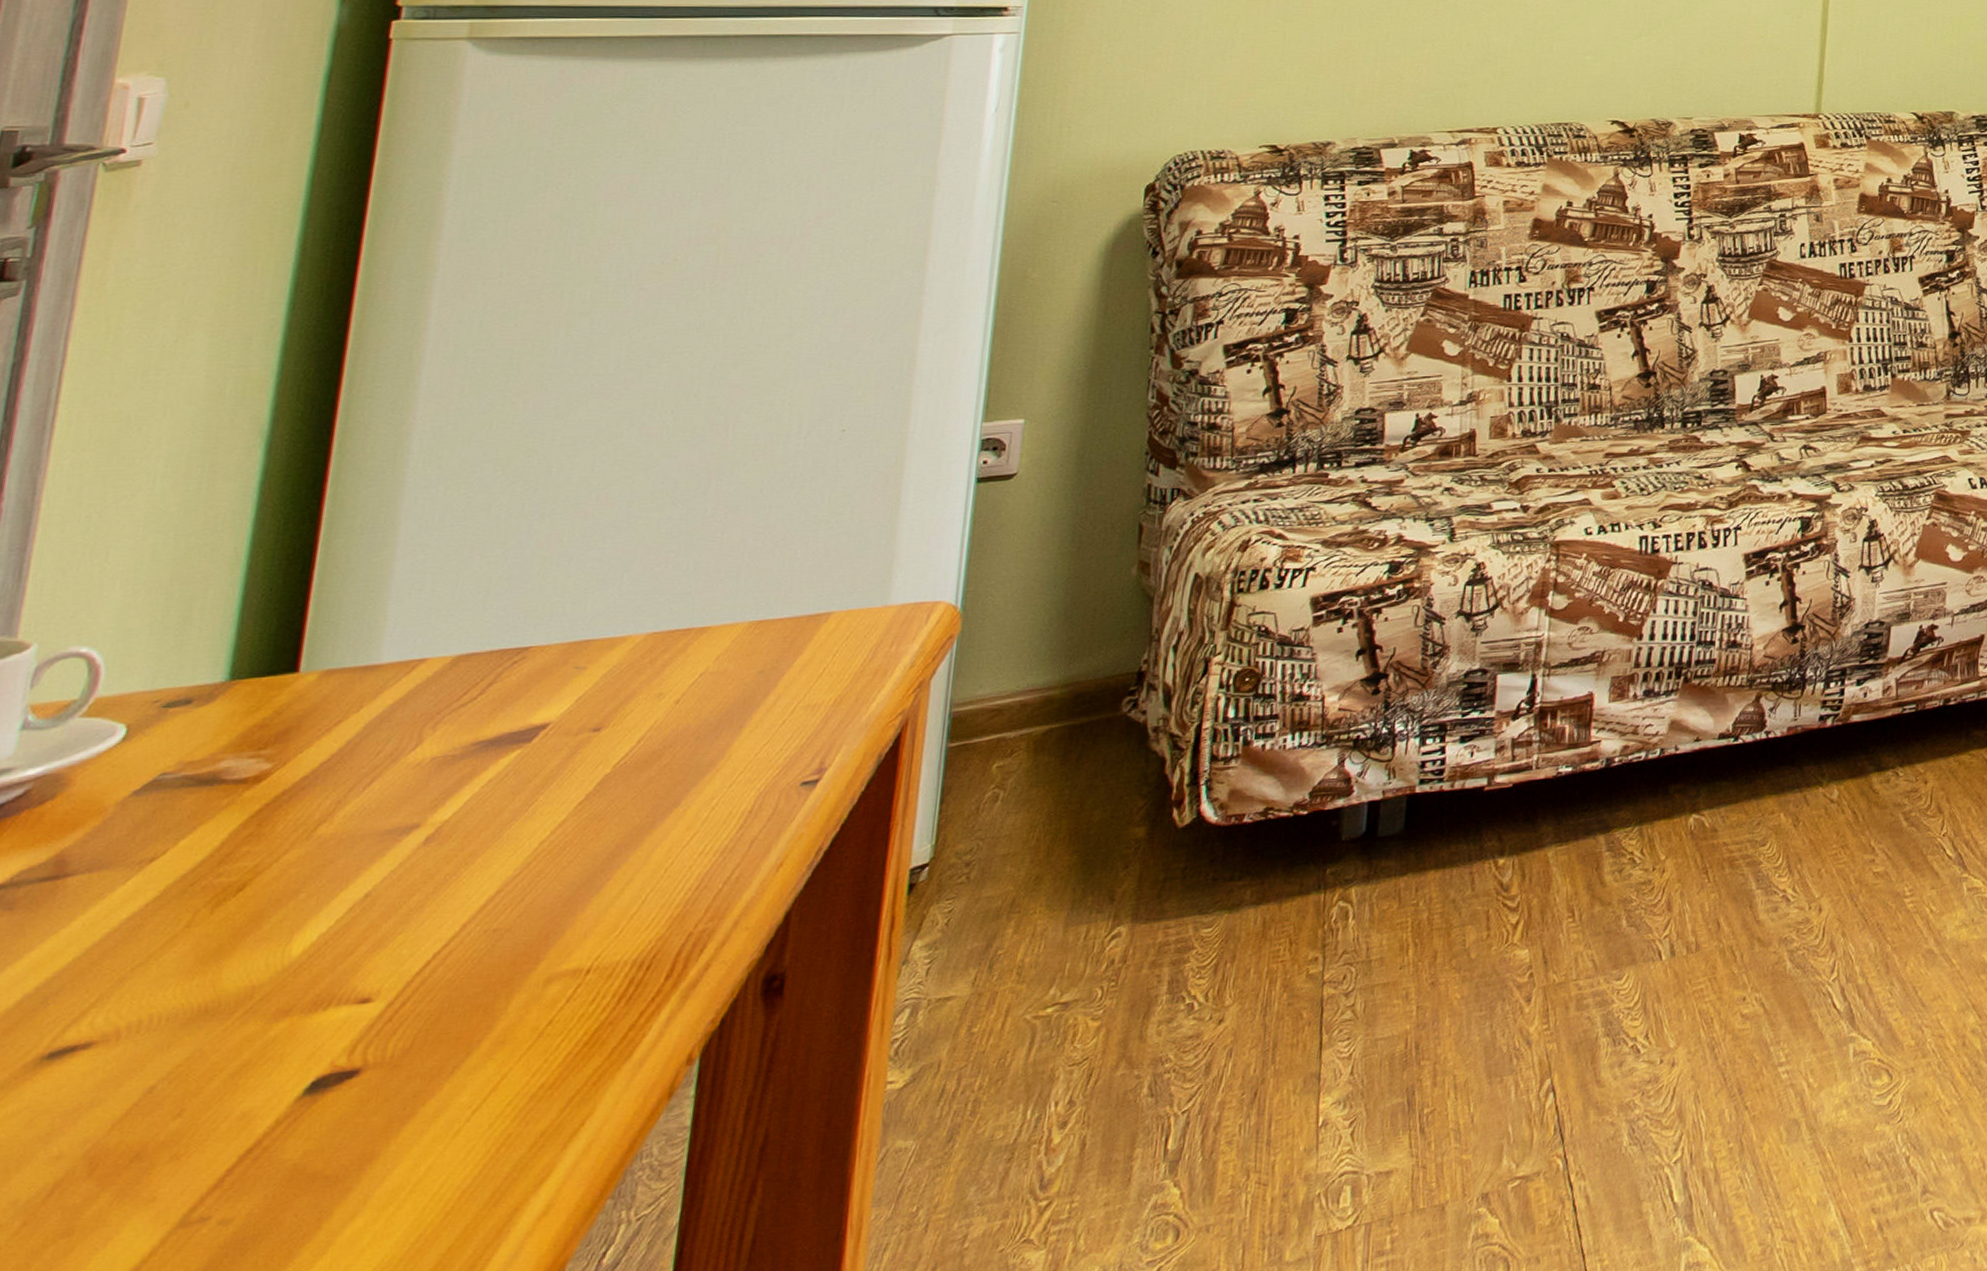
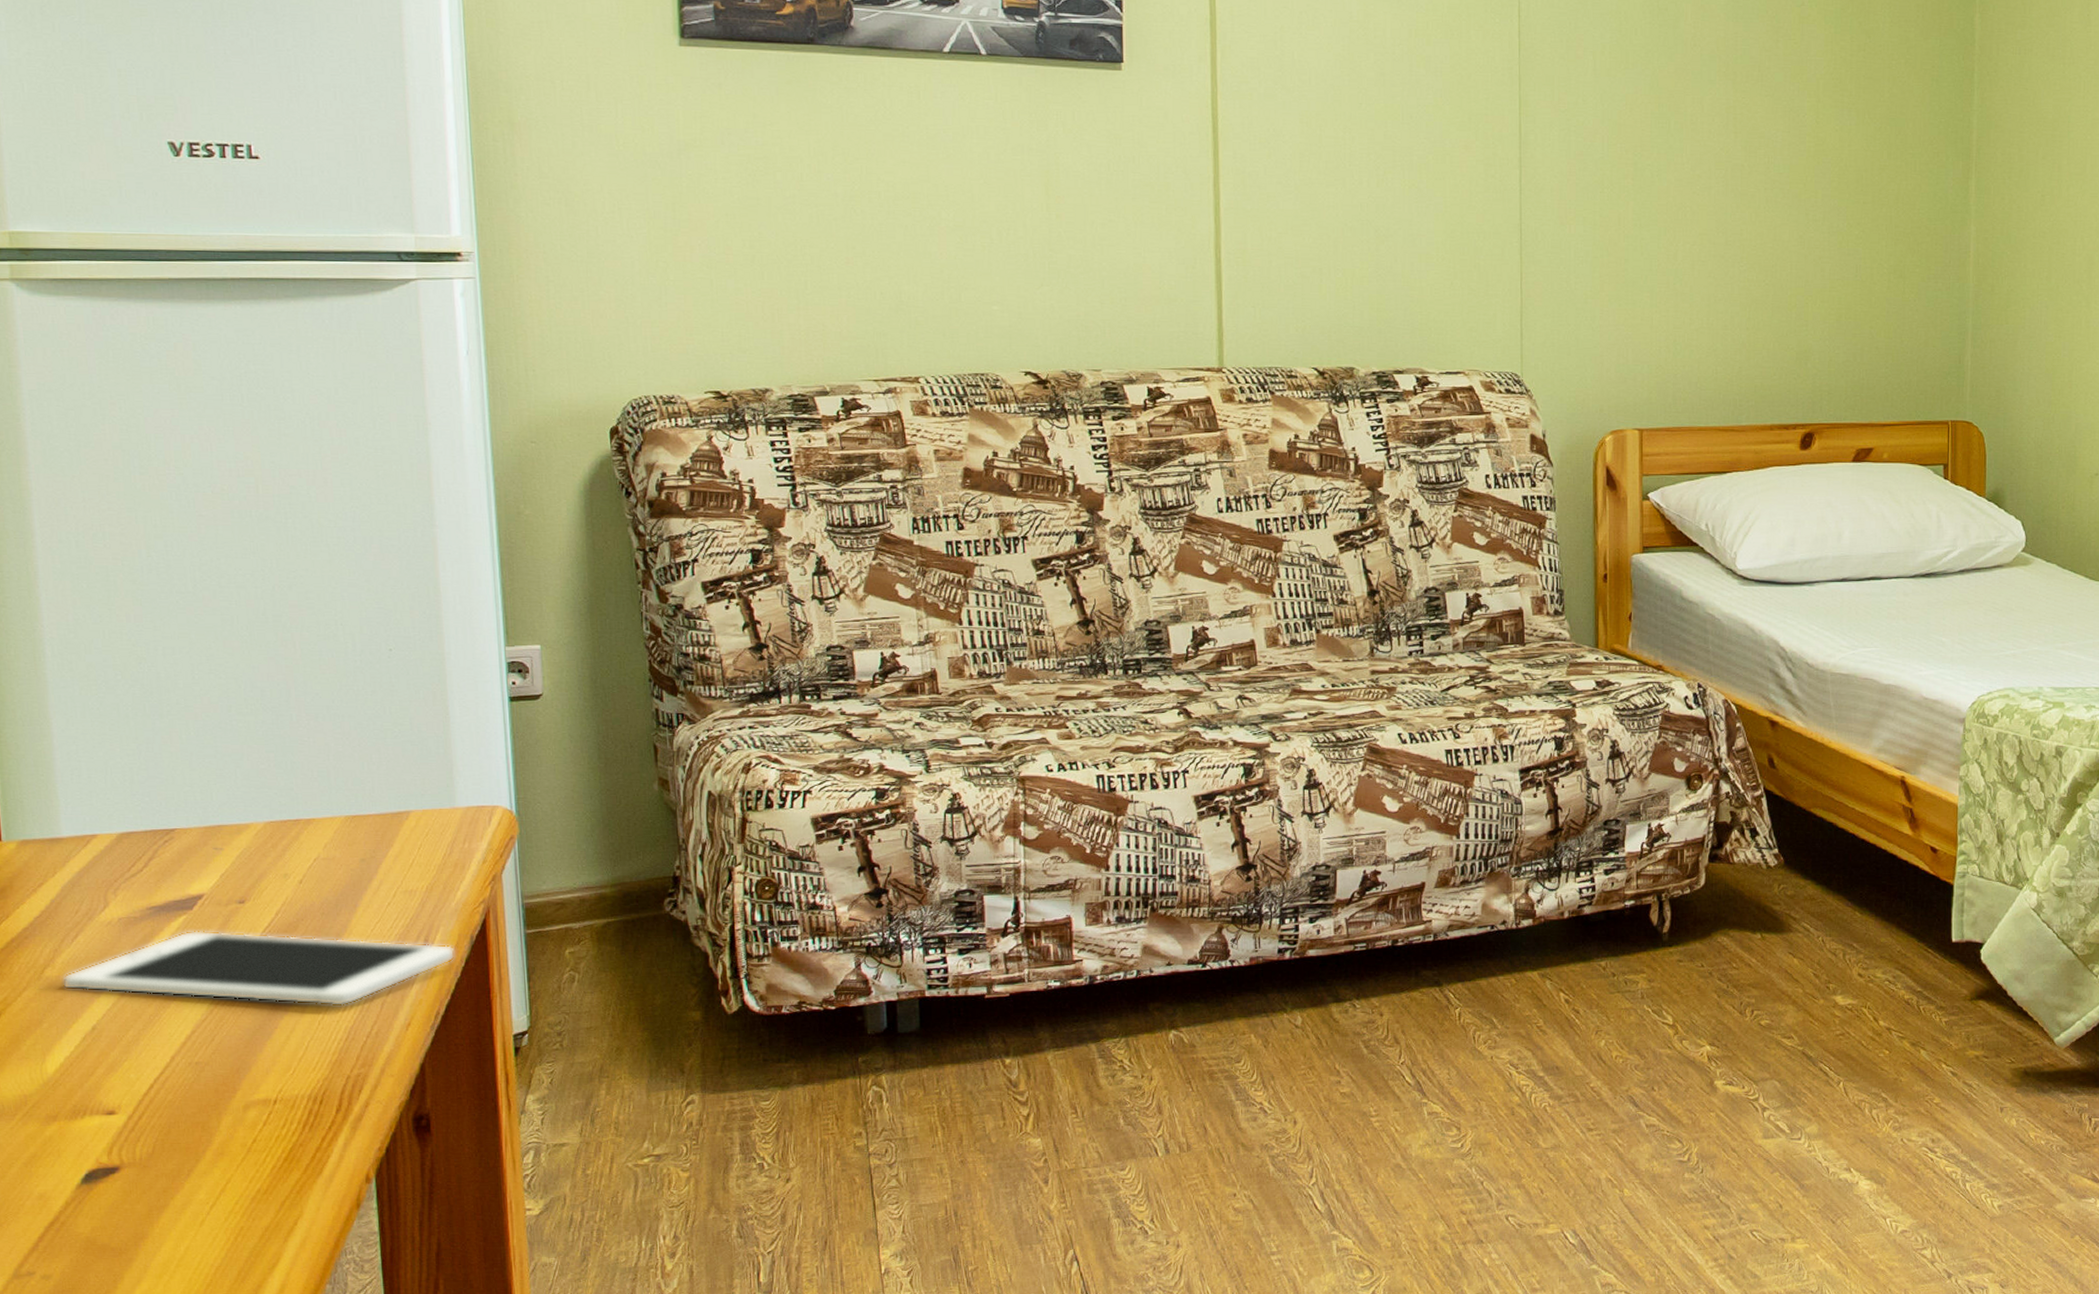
cell phone: none [338,765,856,850] -> present [62,931,455,1007]

